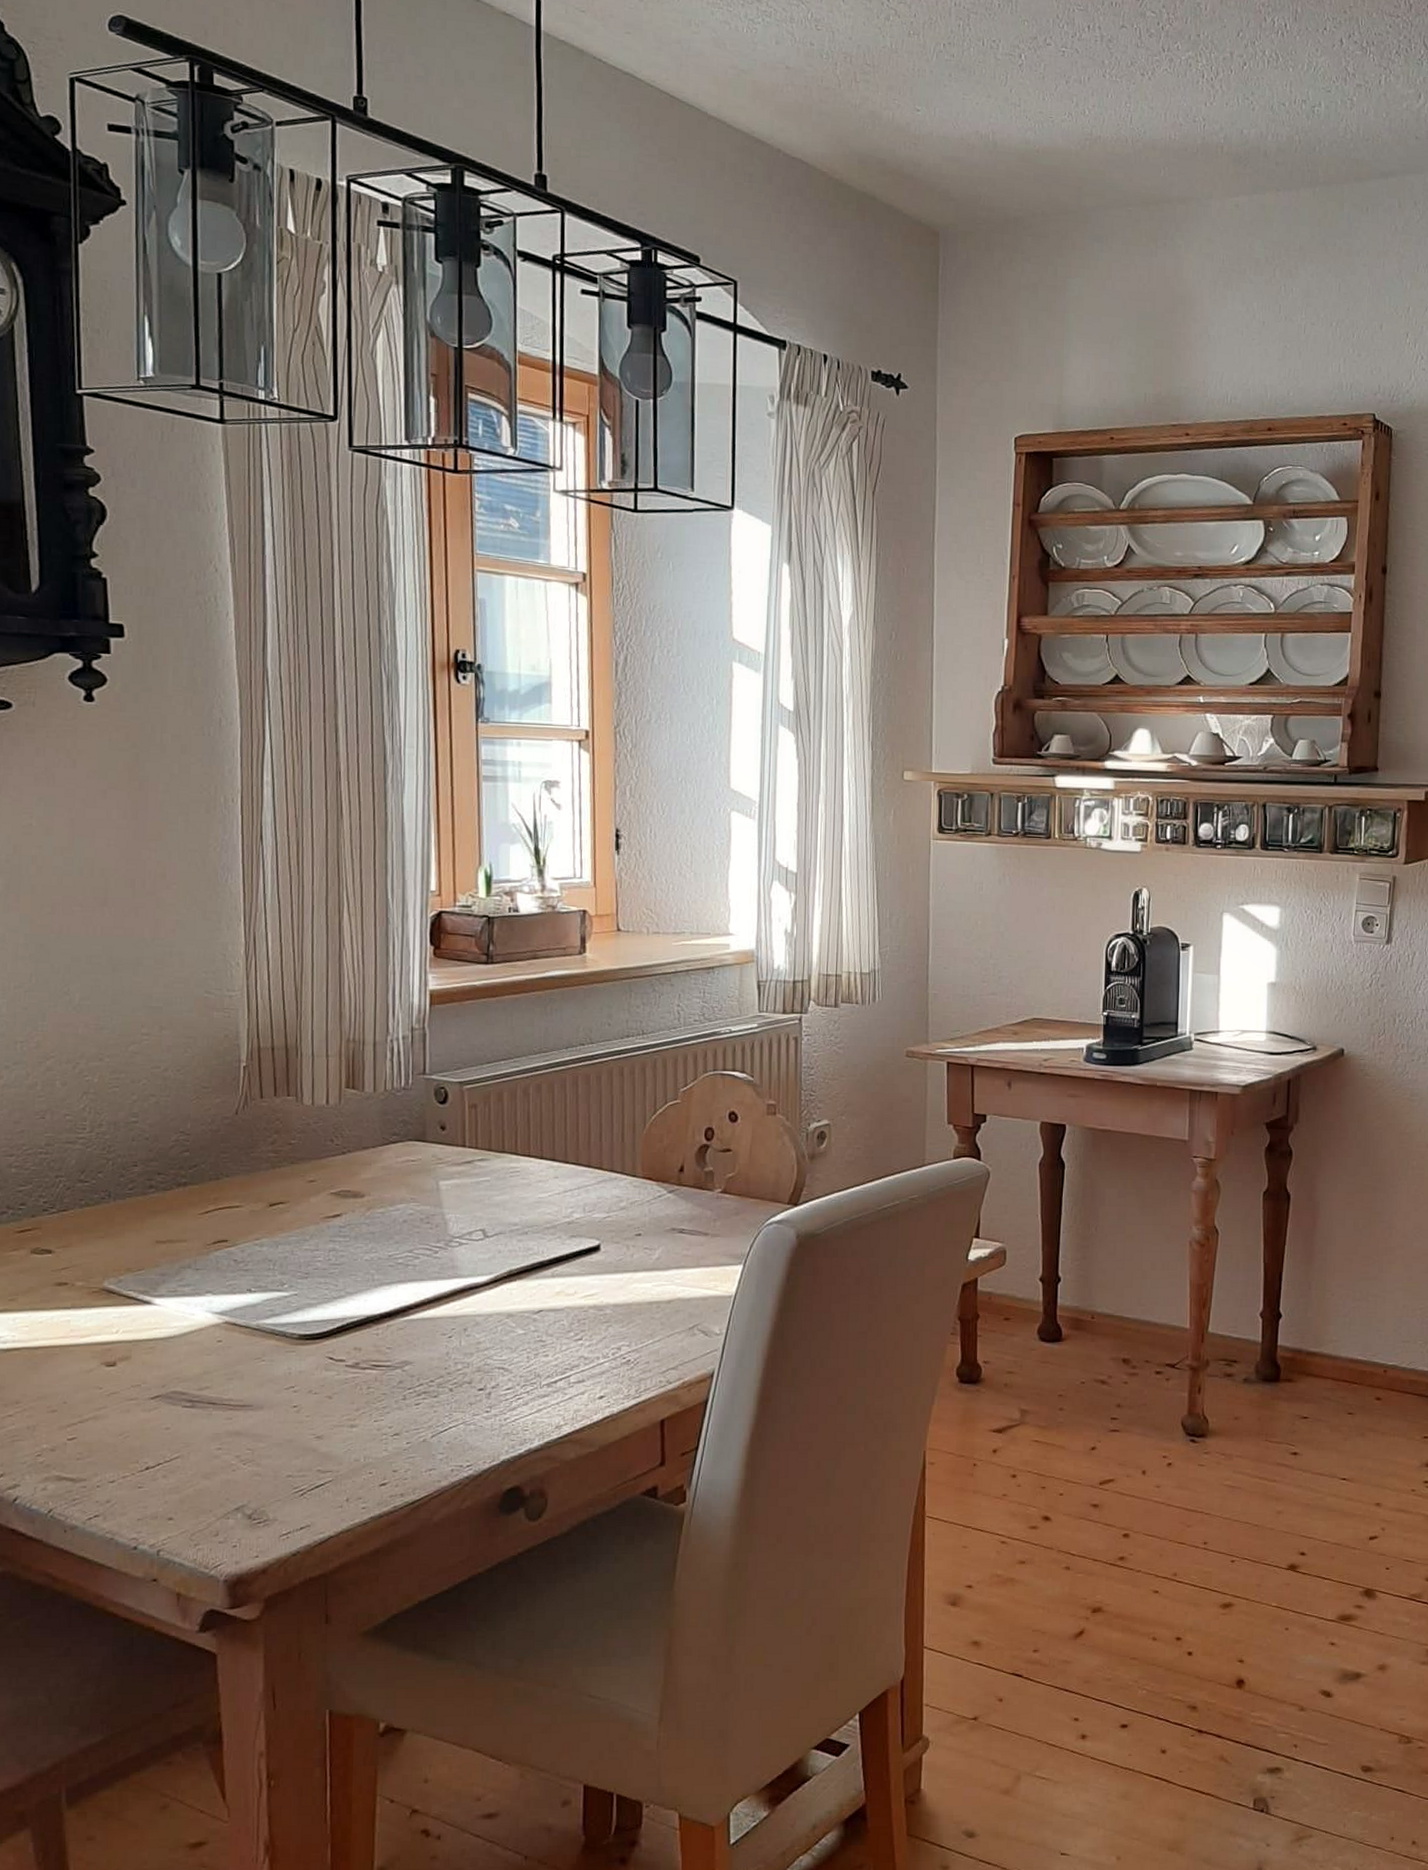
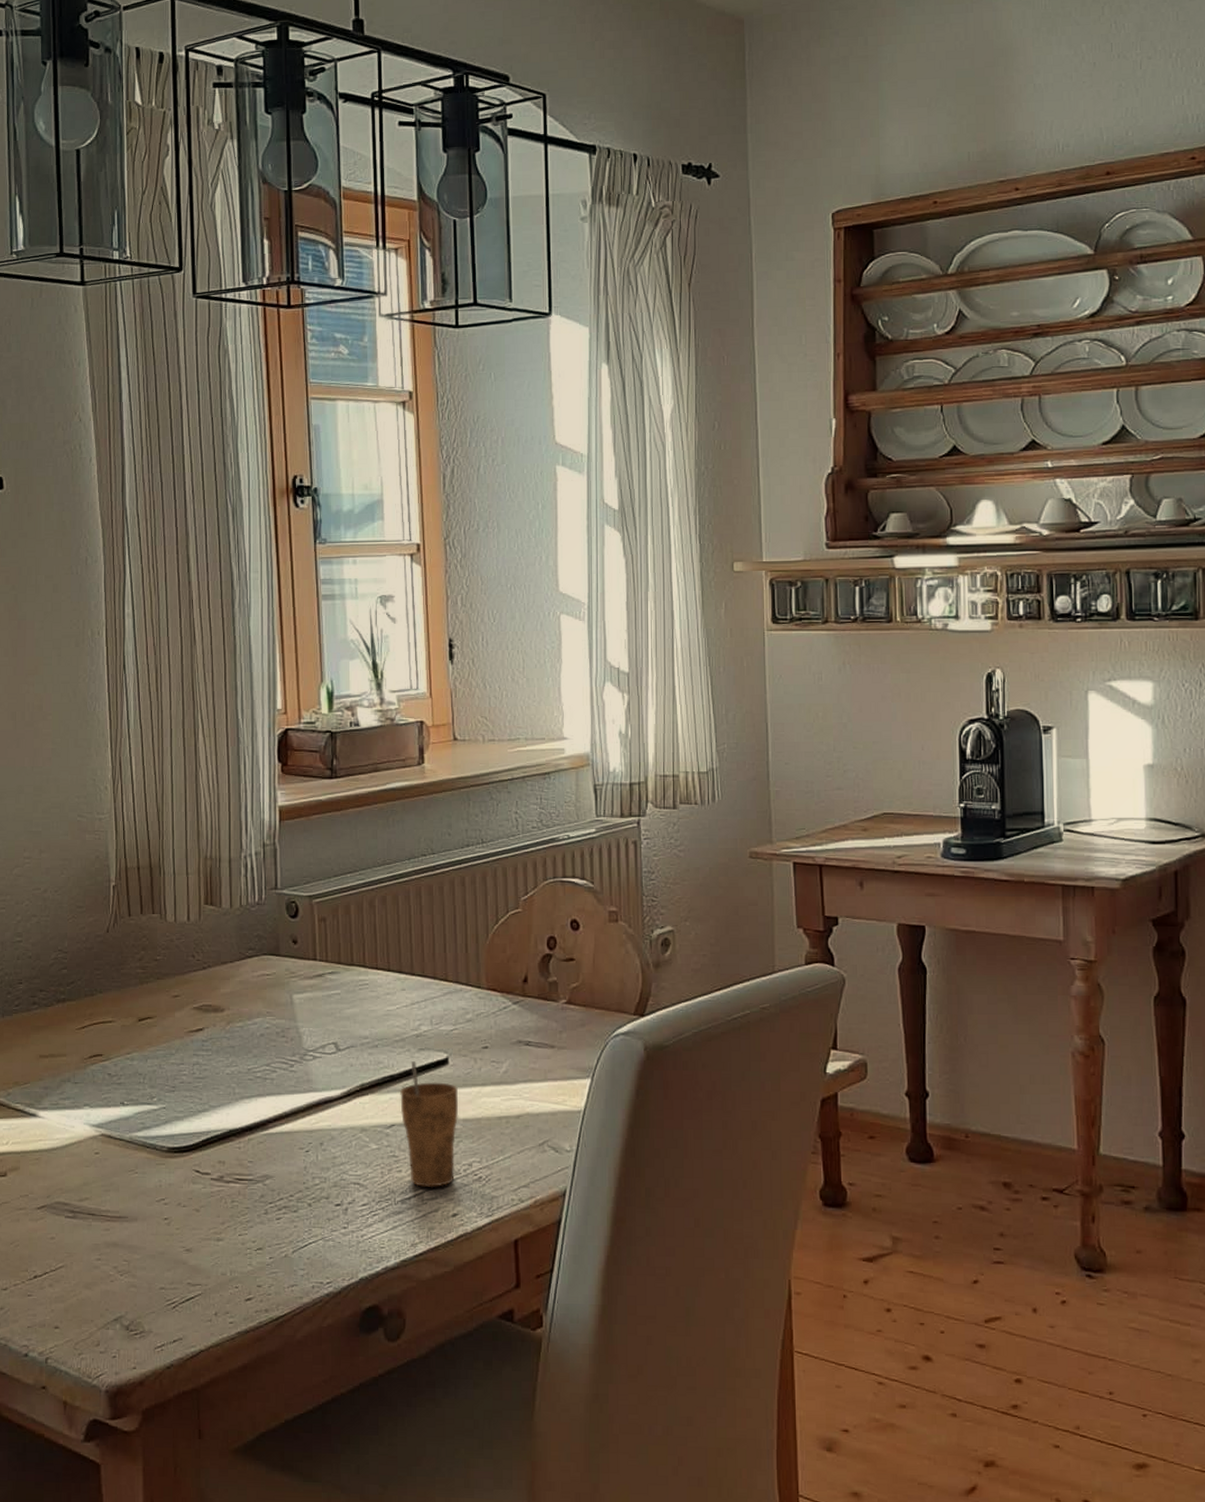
cup: none [548,1248,609,1371] -> present [399,1061,459,1187]

